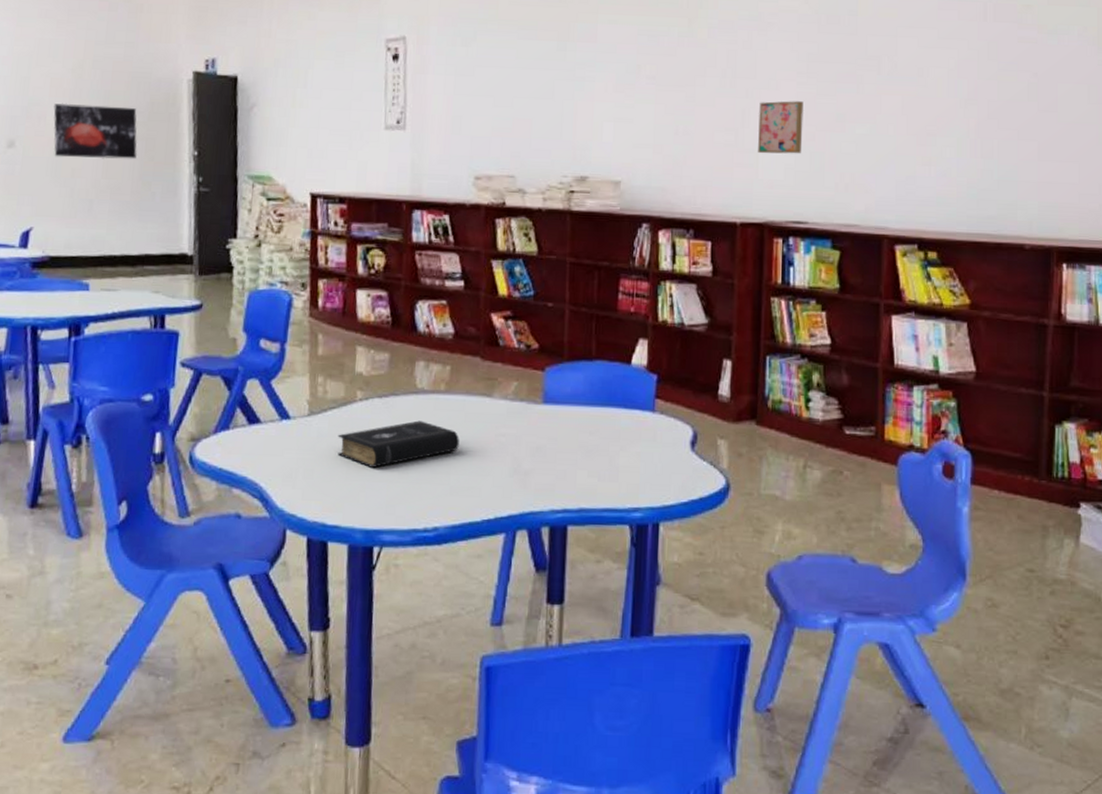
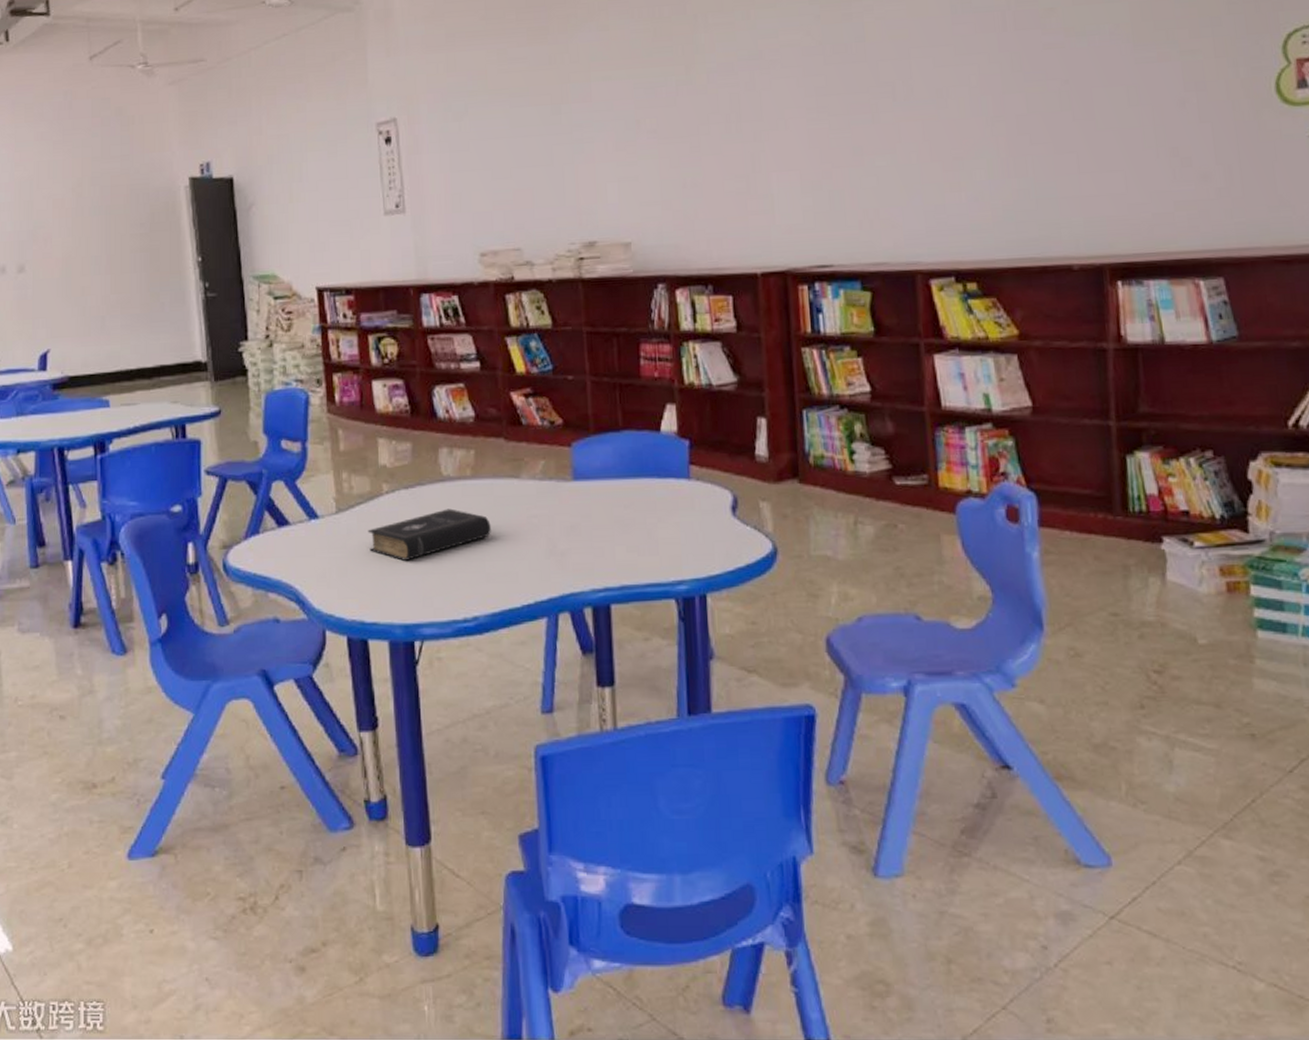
wall art: present [53,103,138,159] -> none [58,220,144,277]
wall art: present [758,101,803,154] -> none [769,138,819,199]

